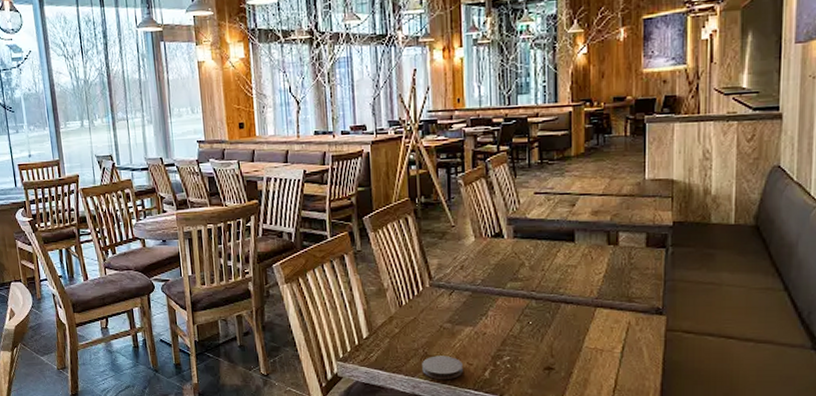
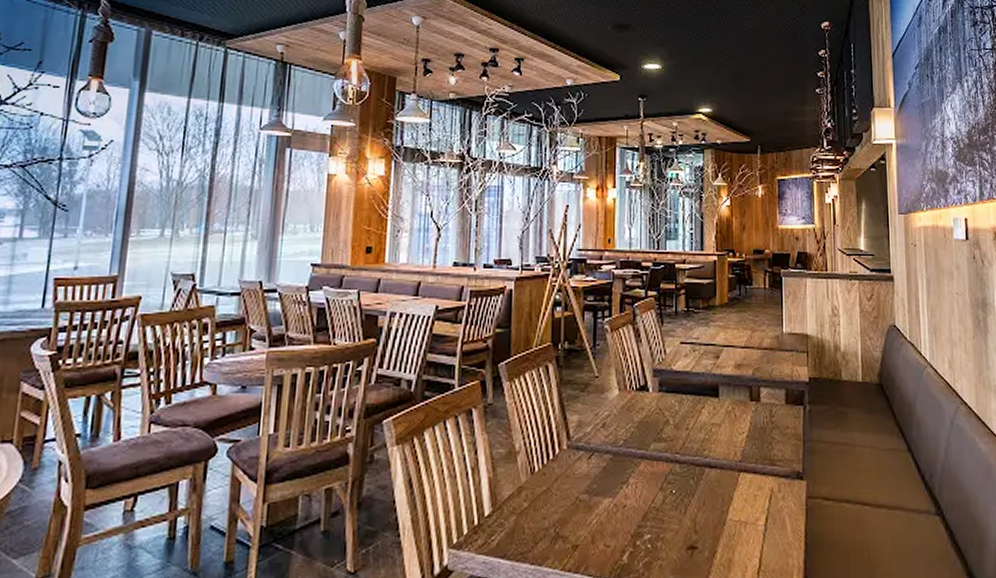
coaster: present [422,356,463,380] -> none [552,536,599,569]

